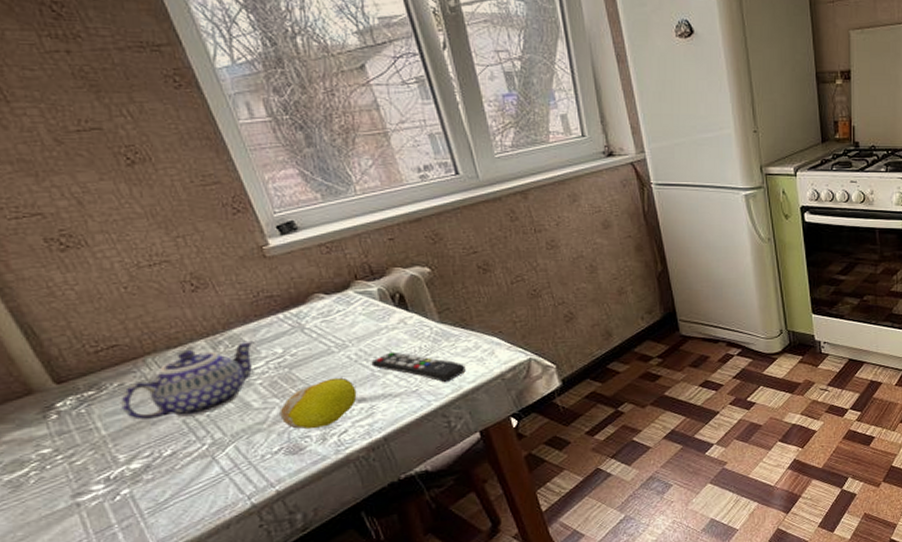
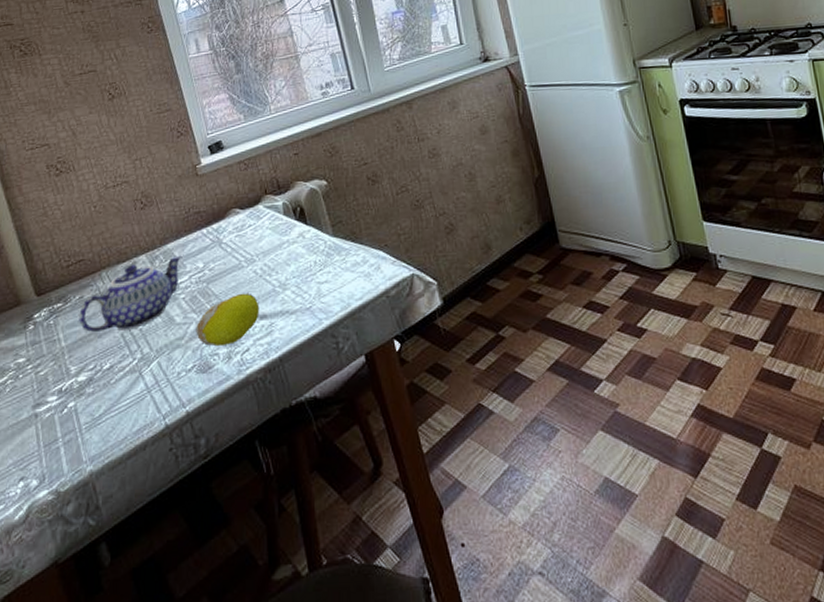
remote control: present [371,352,466,383] -> none [273,266,354,300]

